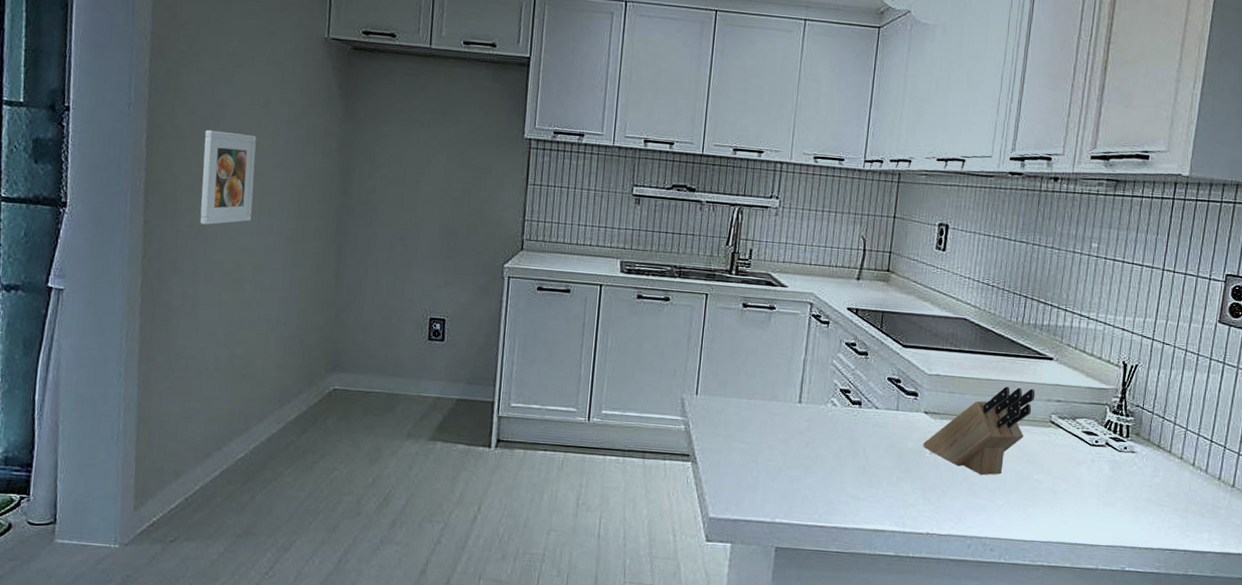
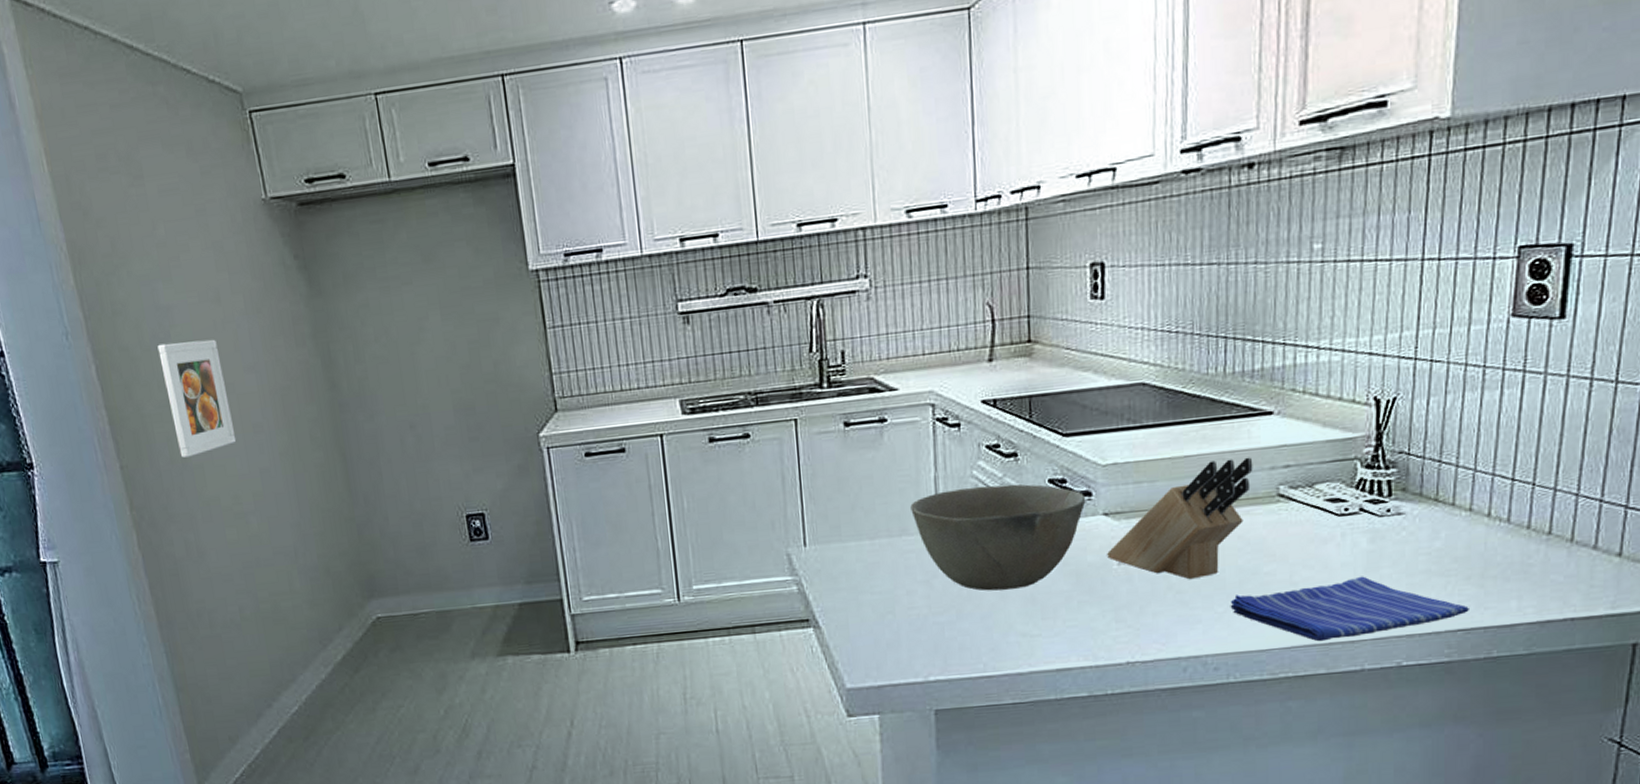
bowl: none [782,371,913,459] -> present [910,484,1086,591]
dish towel: none [1007,493,1175,542] -> present [1230,576,1469,642]

